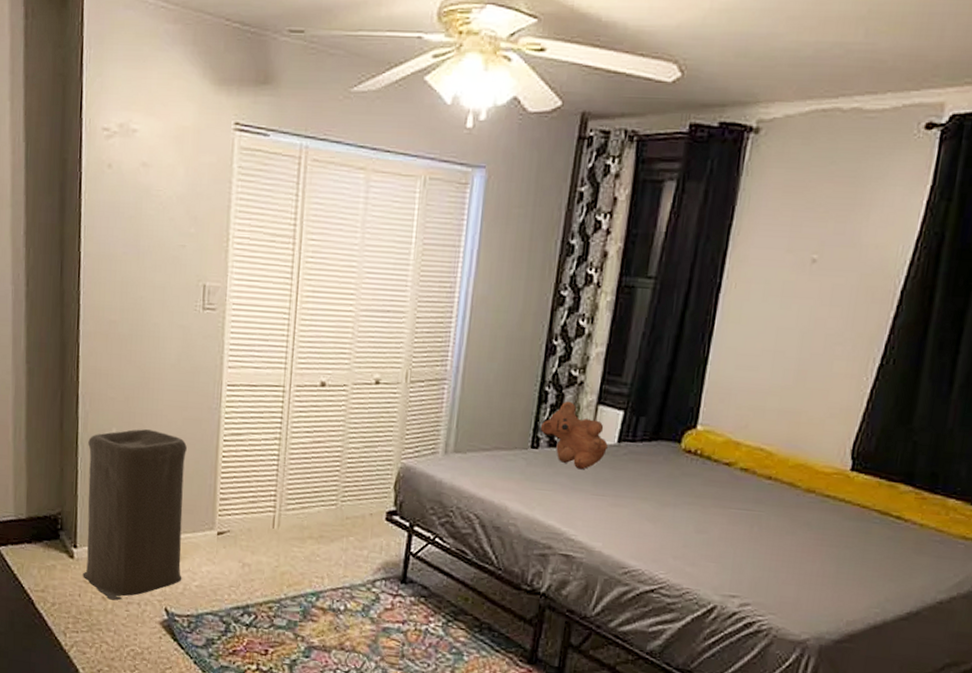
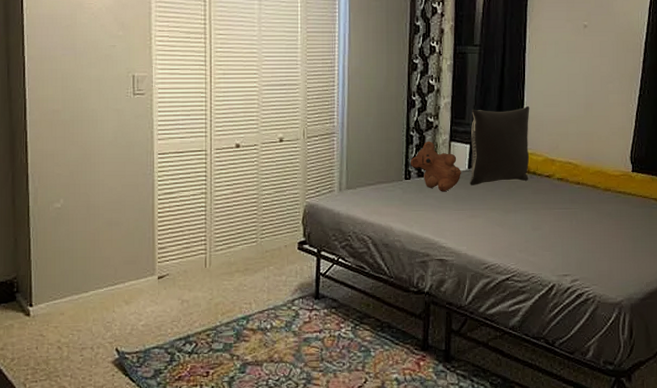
laundry basket: present [83,429,187,600] -> none [39,197,130,348]
pillow: none [617,364,715,467] -> present [470,105,530,185]

